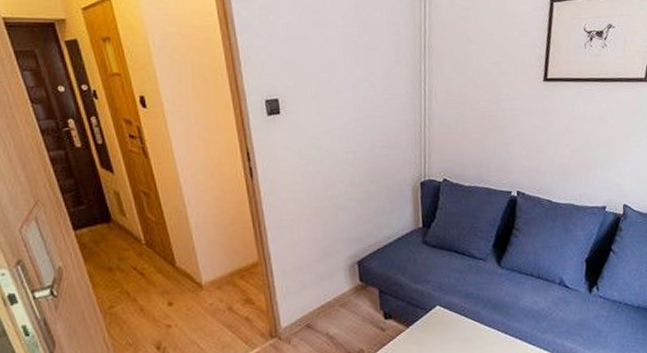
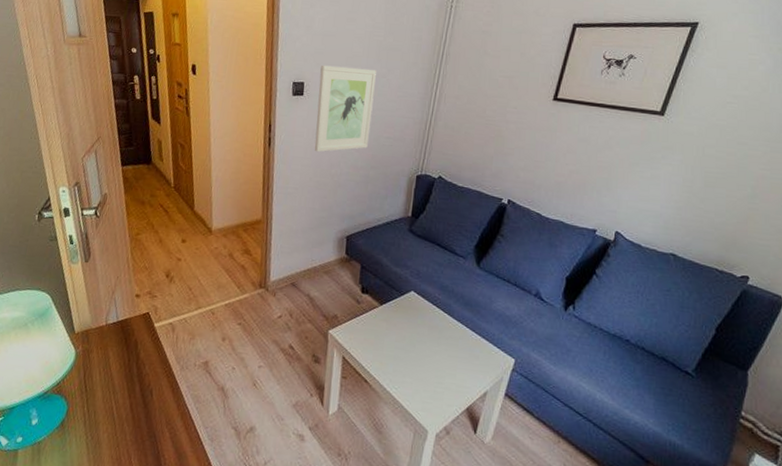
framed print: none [294,73,362,175] -> present [314,65,376,153]

